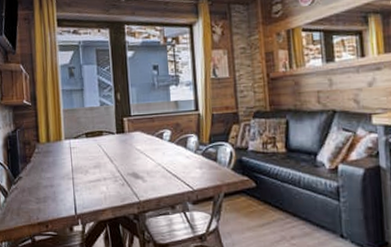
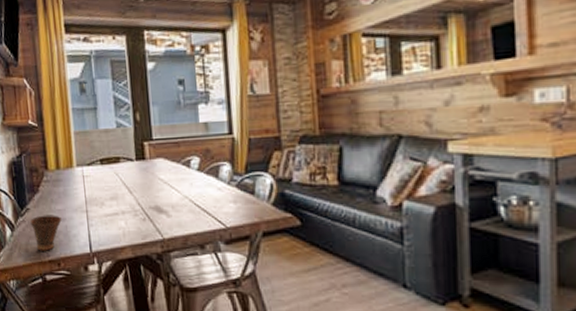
cup: none [22,182,50,215] -> present [30,215,62,251]

